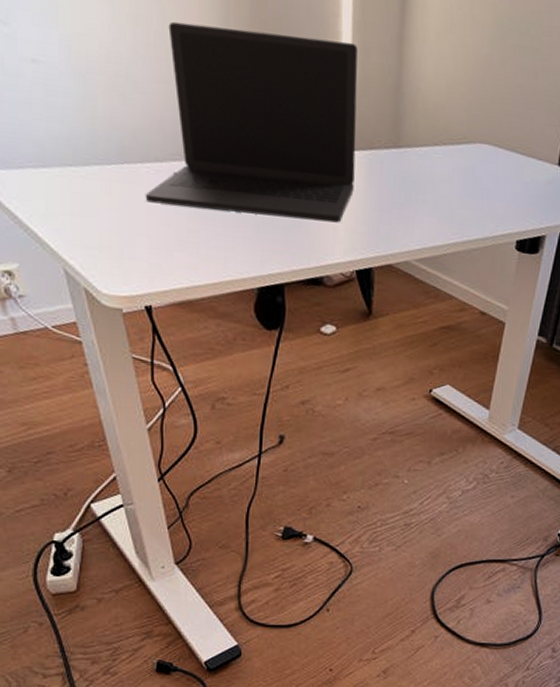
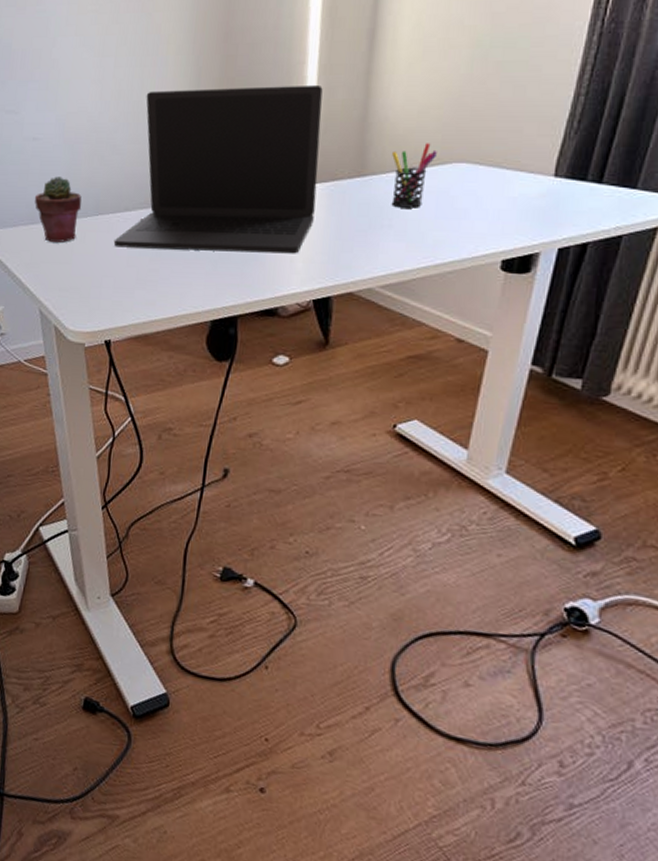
potted succulent: none [42,111,103,193] -> present [34,177,82,242]
pen holder: none [424,120,463,185] -> present [391,143,437,208]

